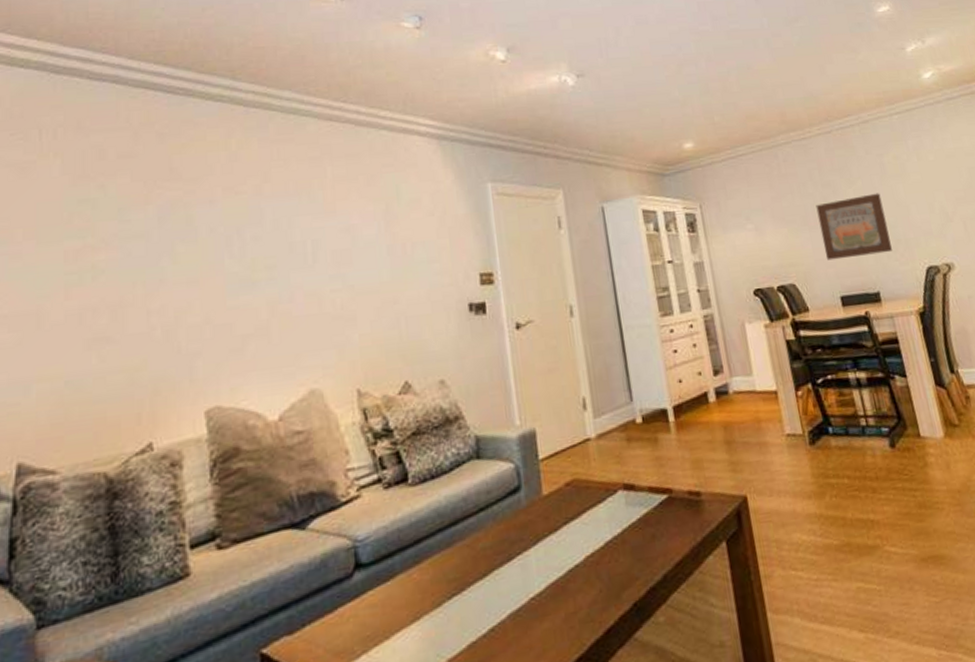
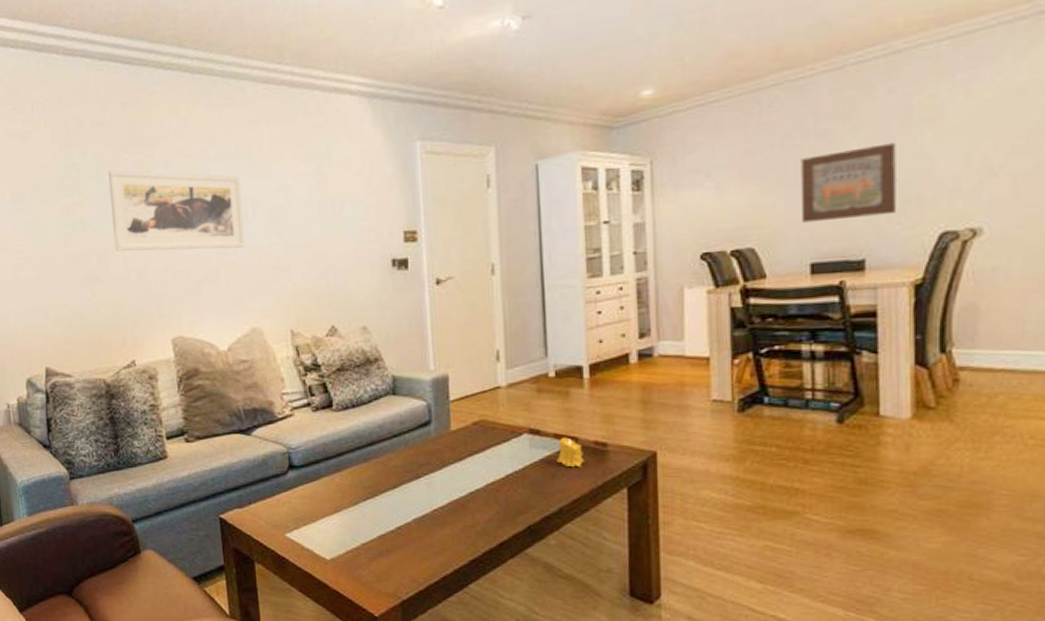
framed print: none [134,207,304,304] -> present [108,170,246,251]
candle: none [653,489,682,525] -> present [556,437,585,468]

